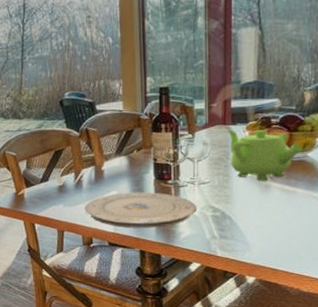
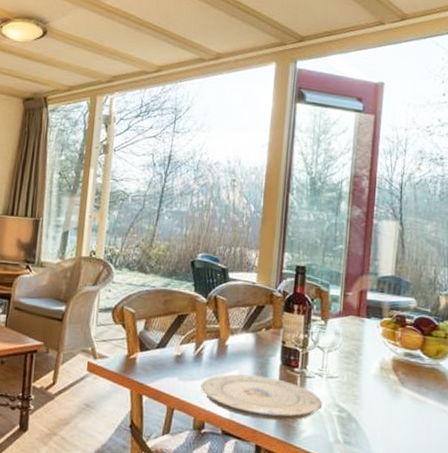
teapot: present [227,129,302,181] -> none [360,322,435,385]

